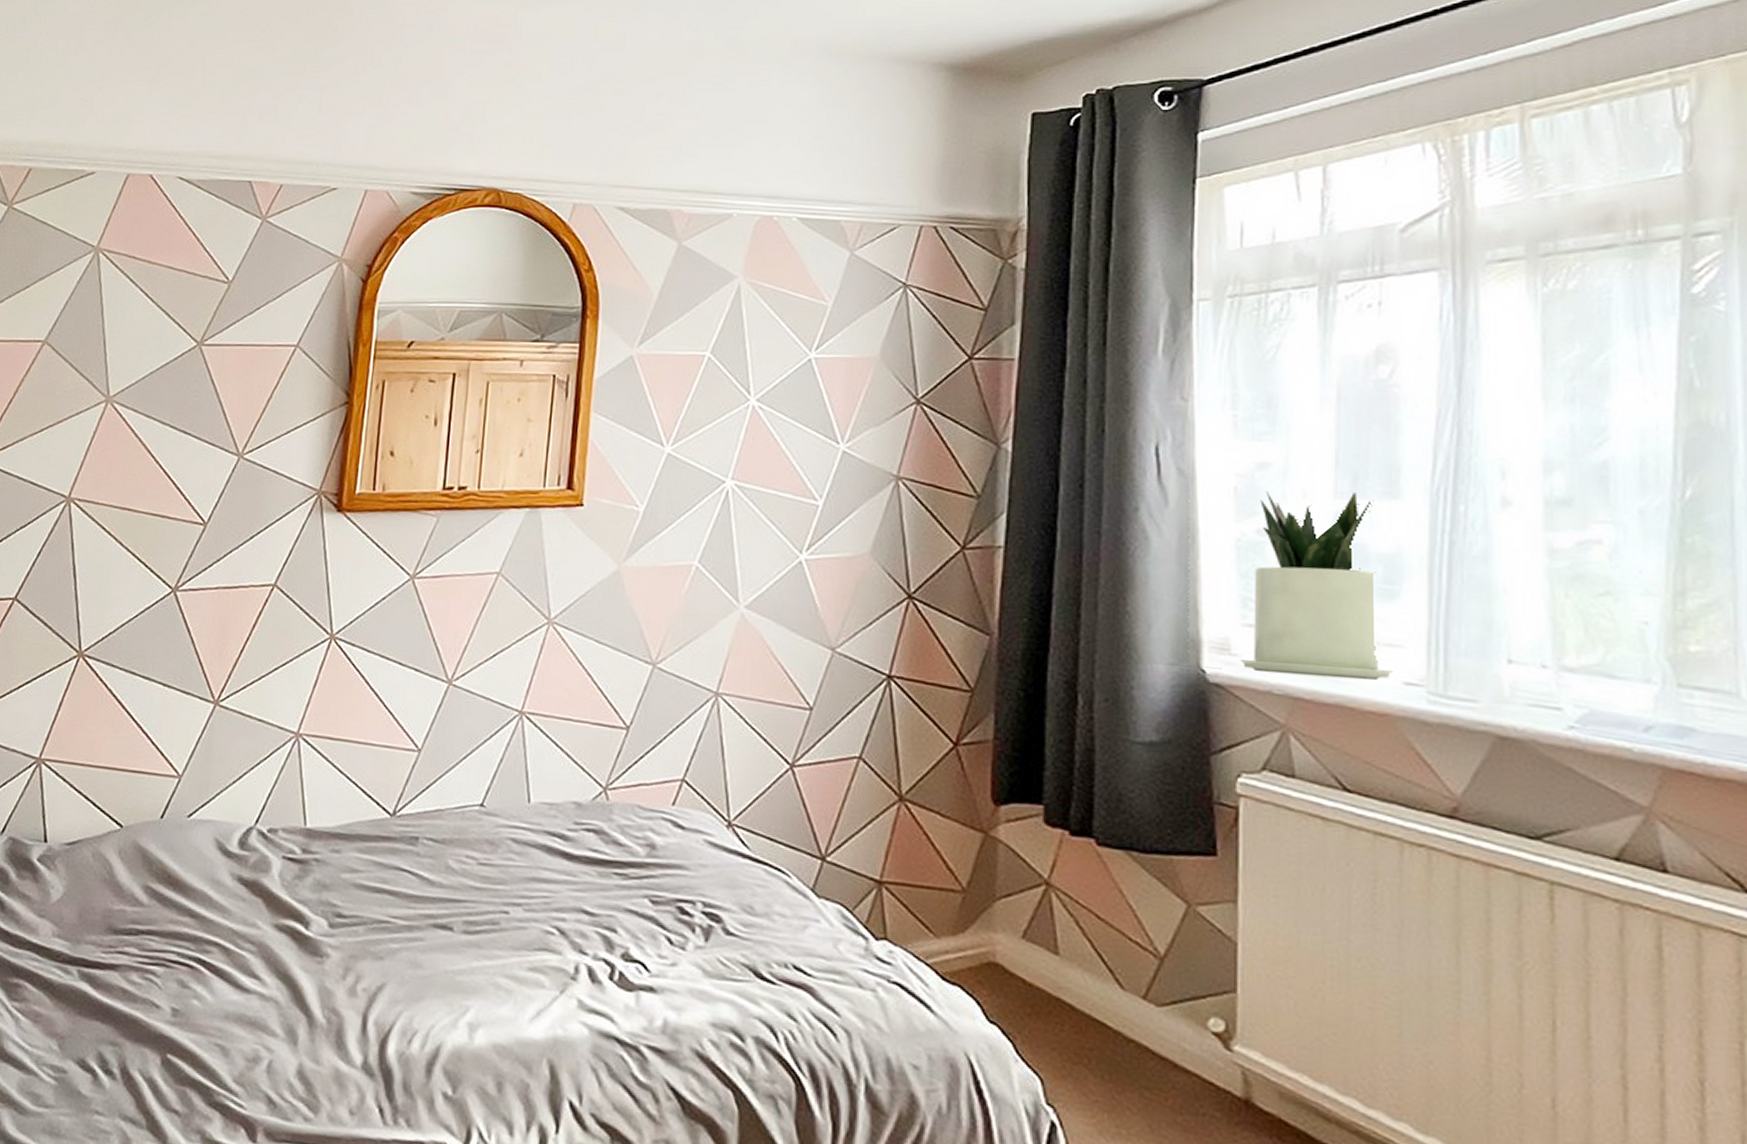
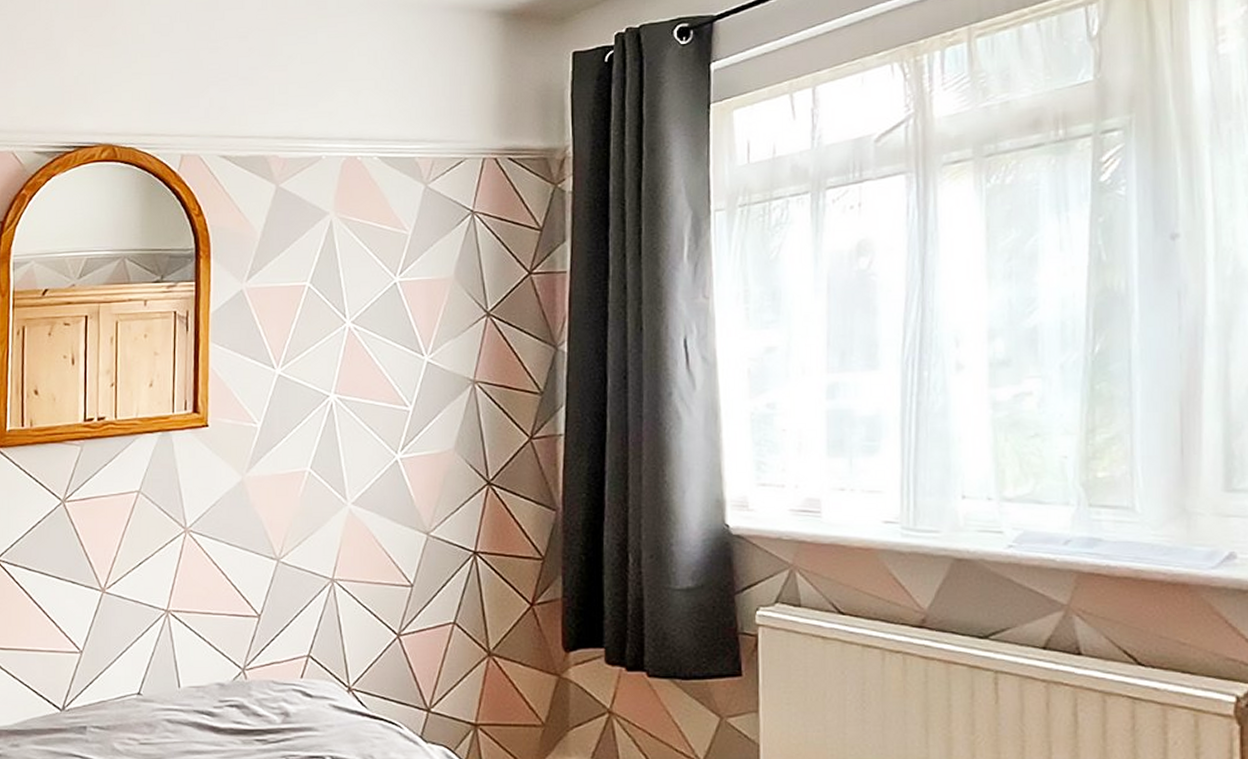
planter: present [1239,491,1393,681] -> none [756,367,874,523]

